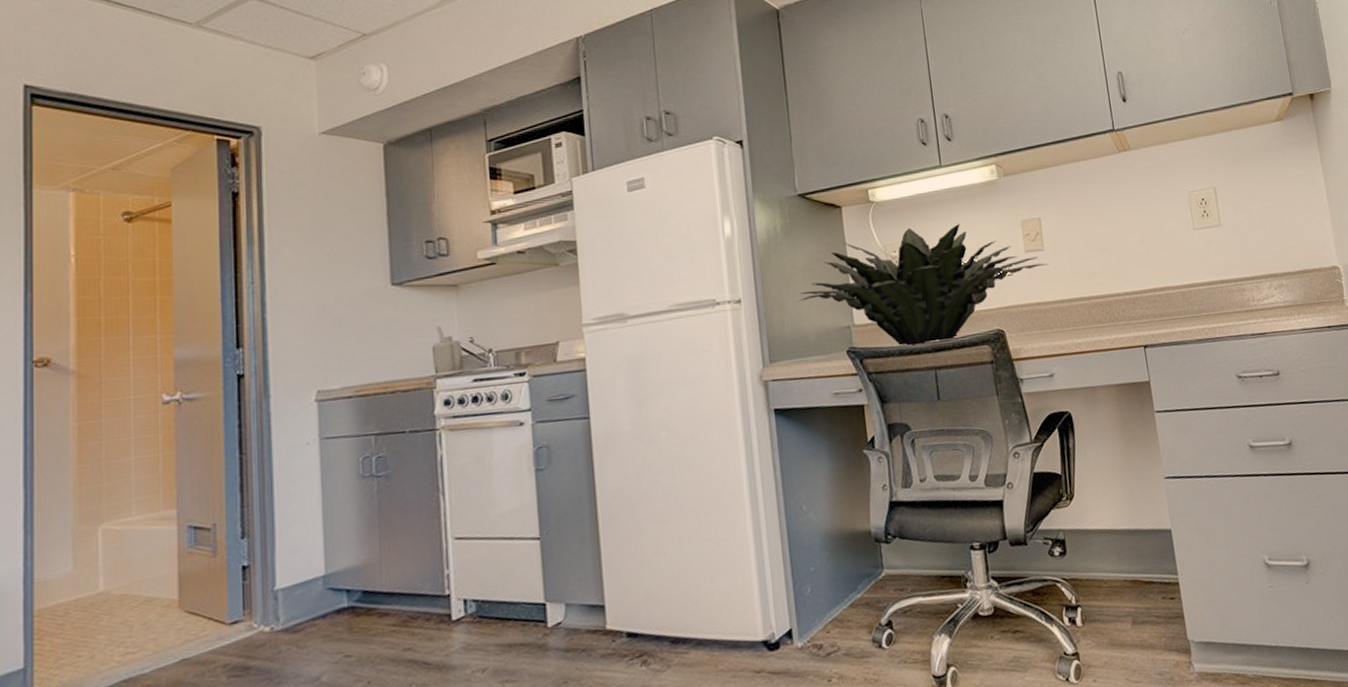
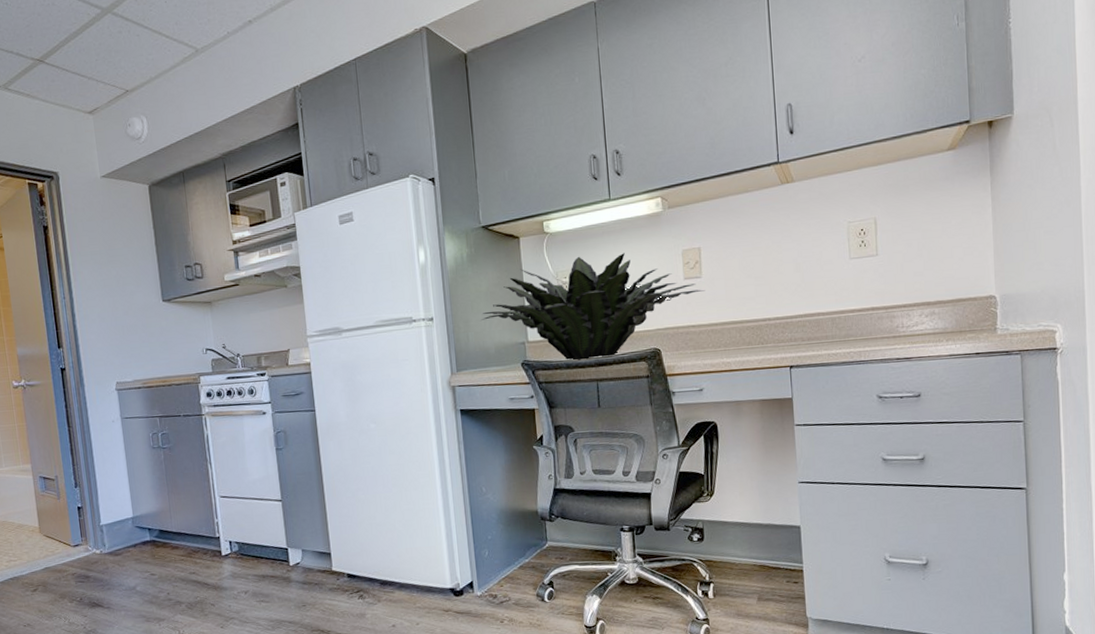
soap dispenser: present [431,325,465,378] -> none [194,334,221,375]

